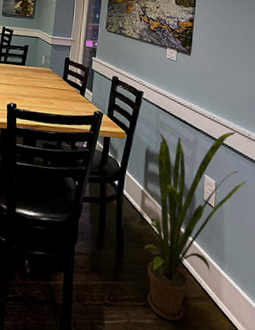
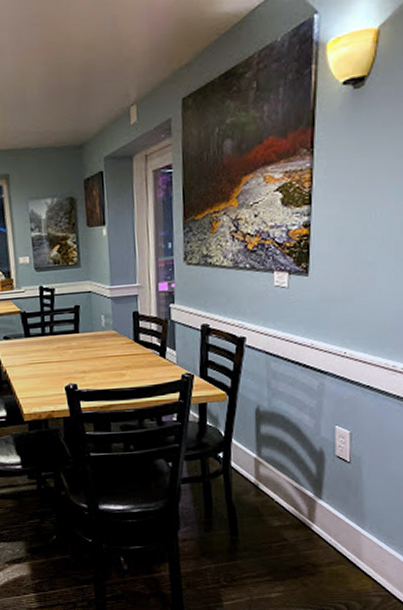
house plant: present [144,131,246,322] -> none [257,365,391,591]

